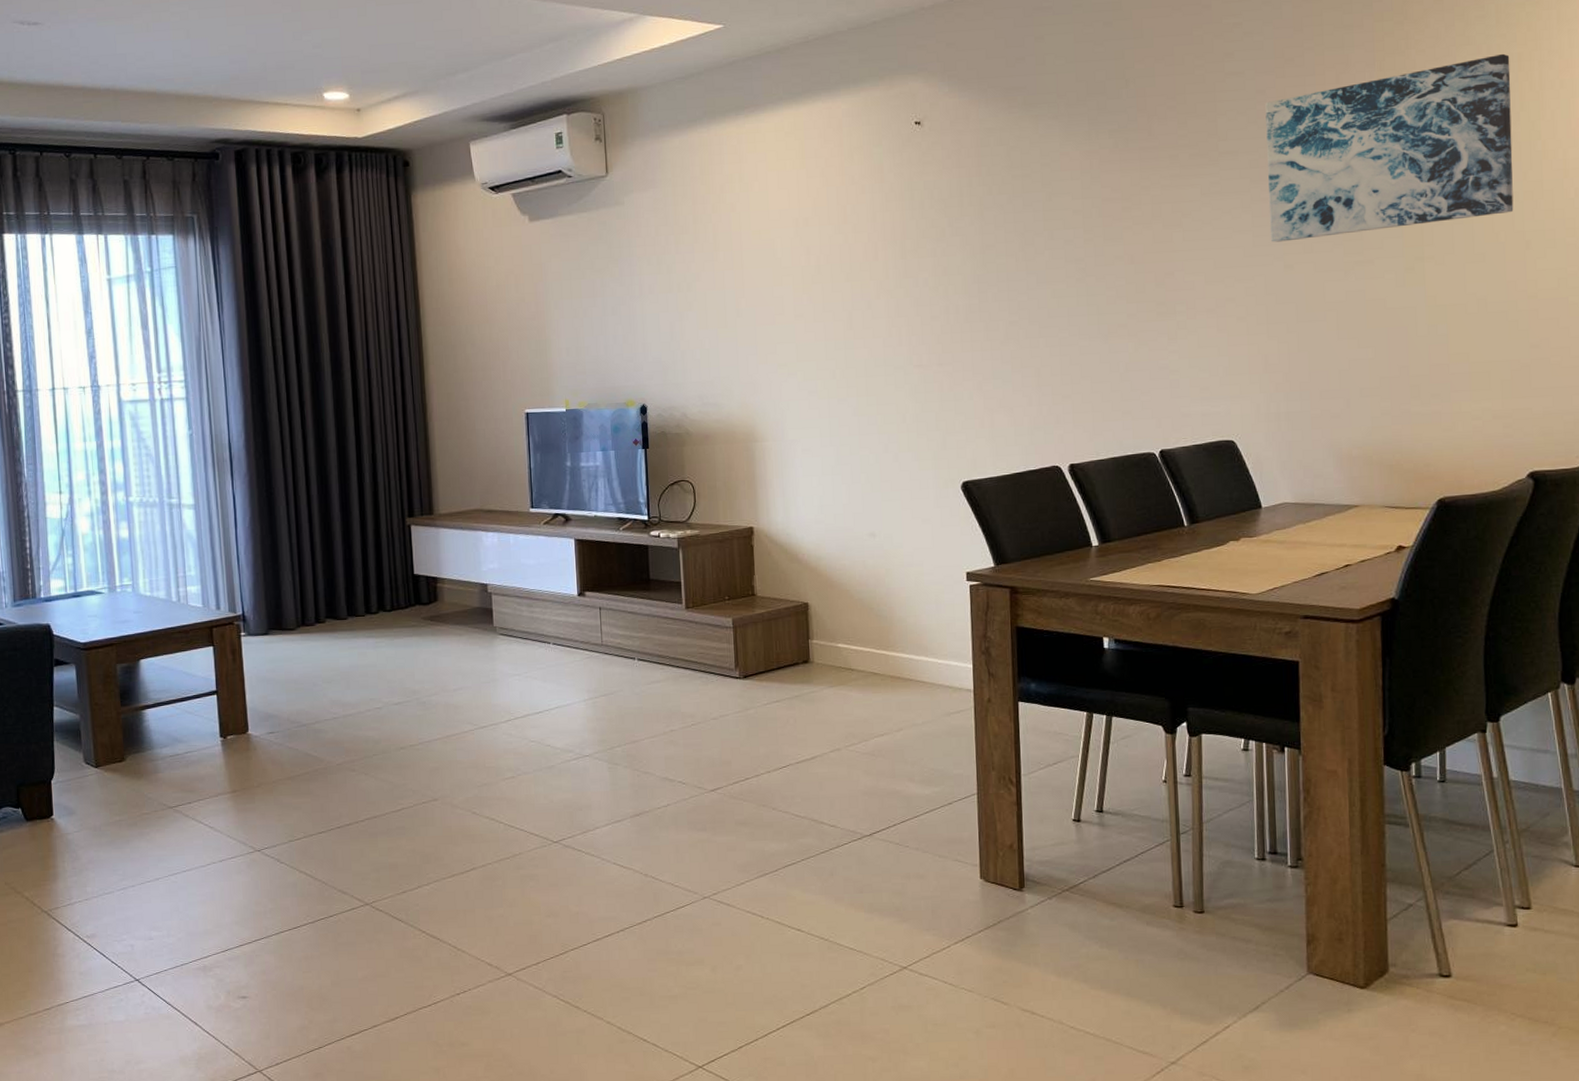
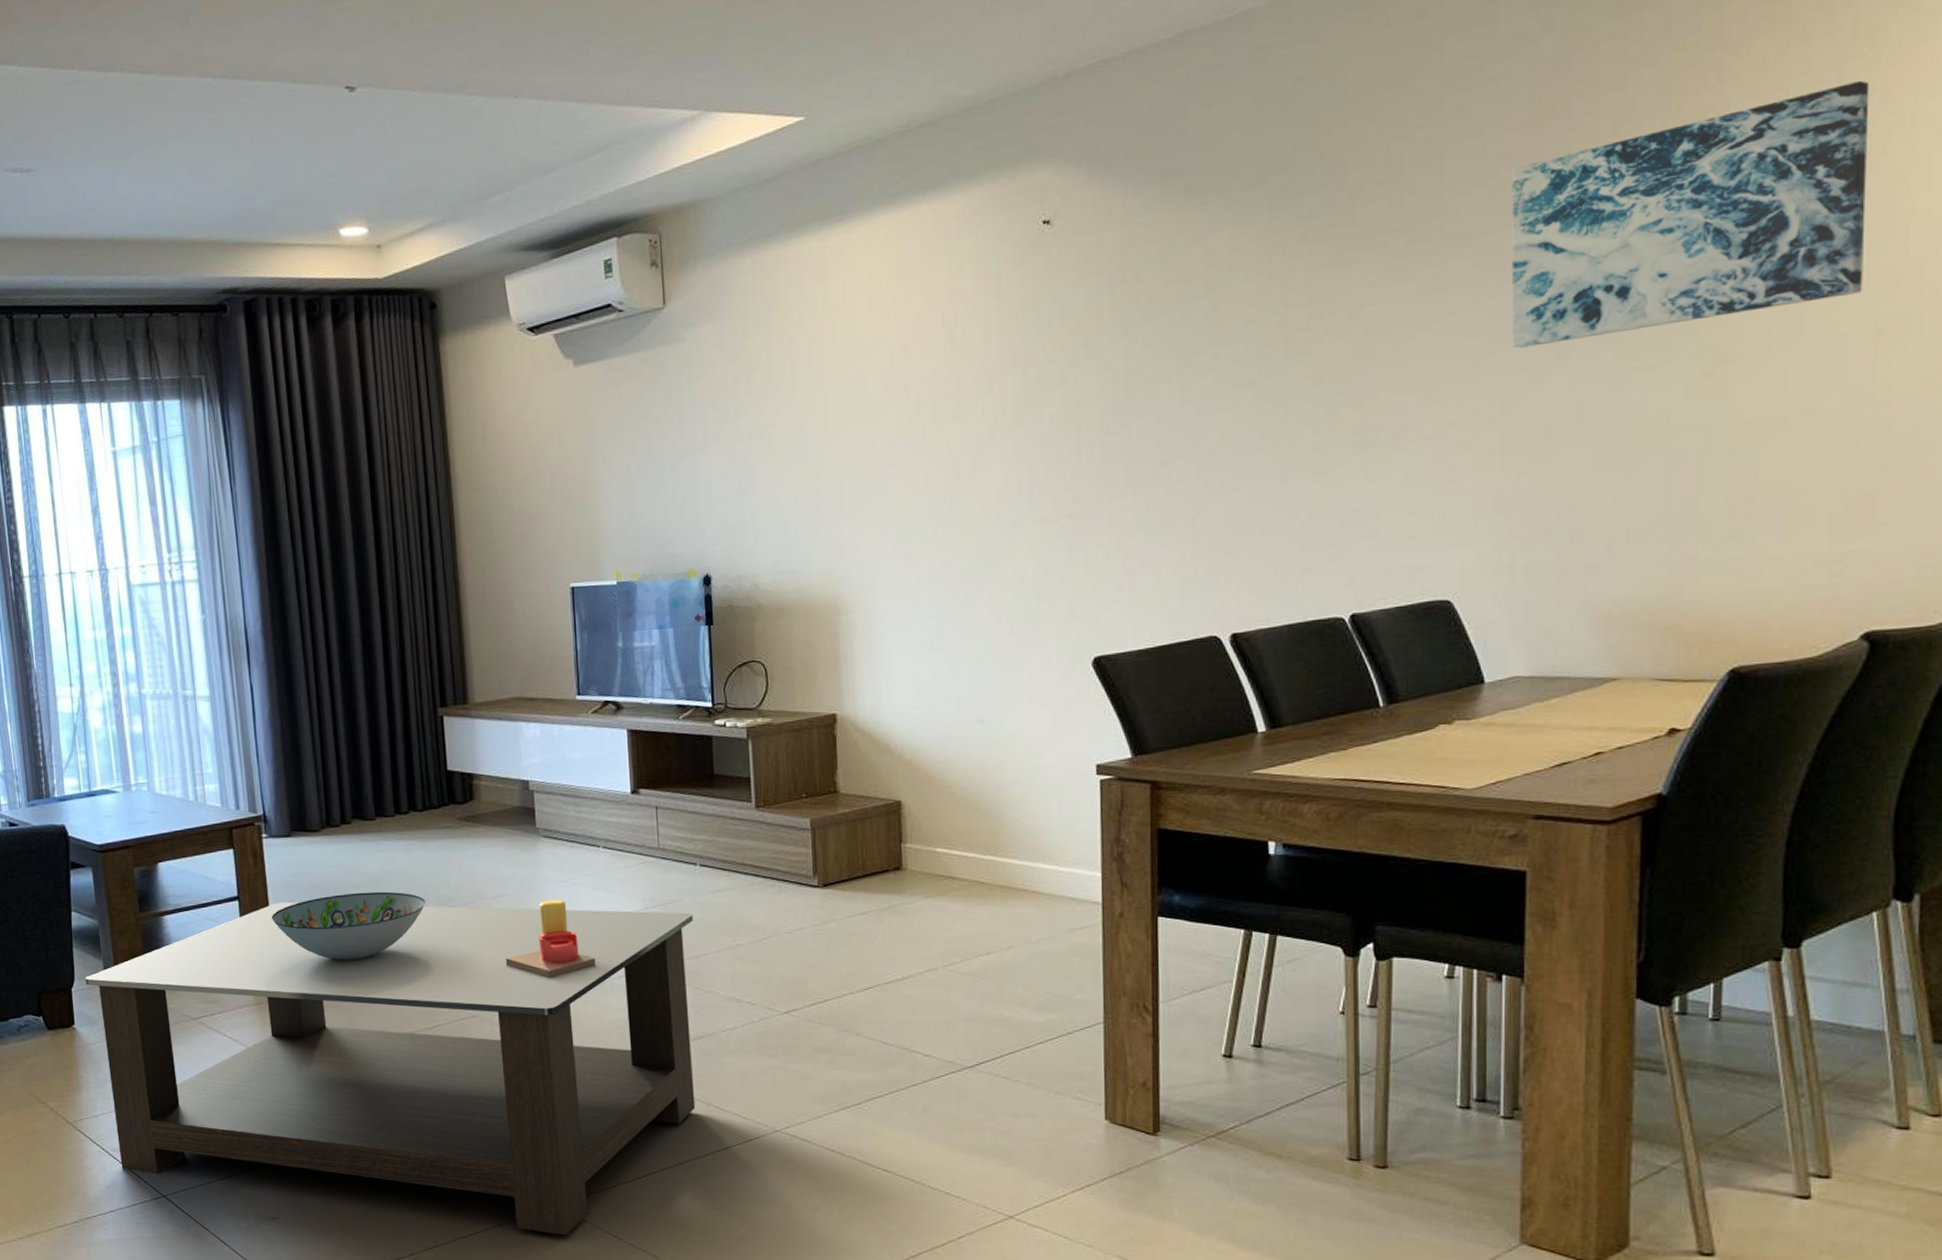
coffee table: none [65,695,635,1002] -> present [85,902,696,1236]
decorative bowl: none [248,685,393,750] -> present [272,891,426,961]
candle: none [465,691,547,764] -> present [505,900,597,979]

